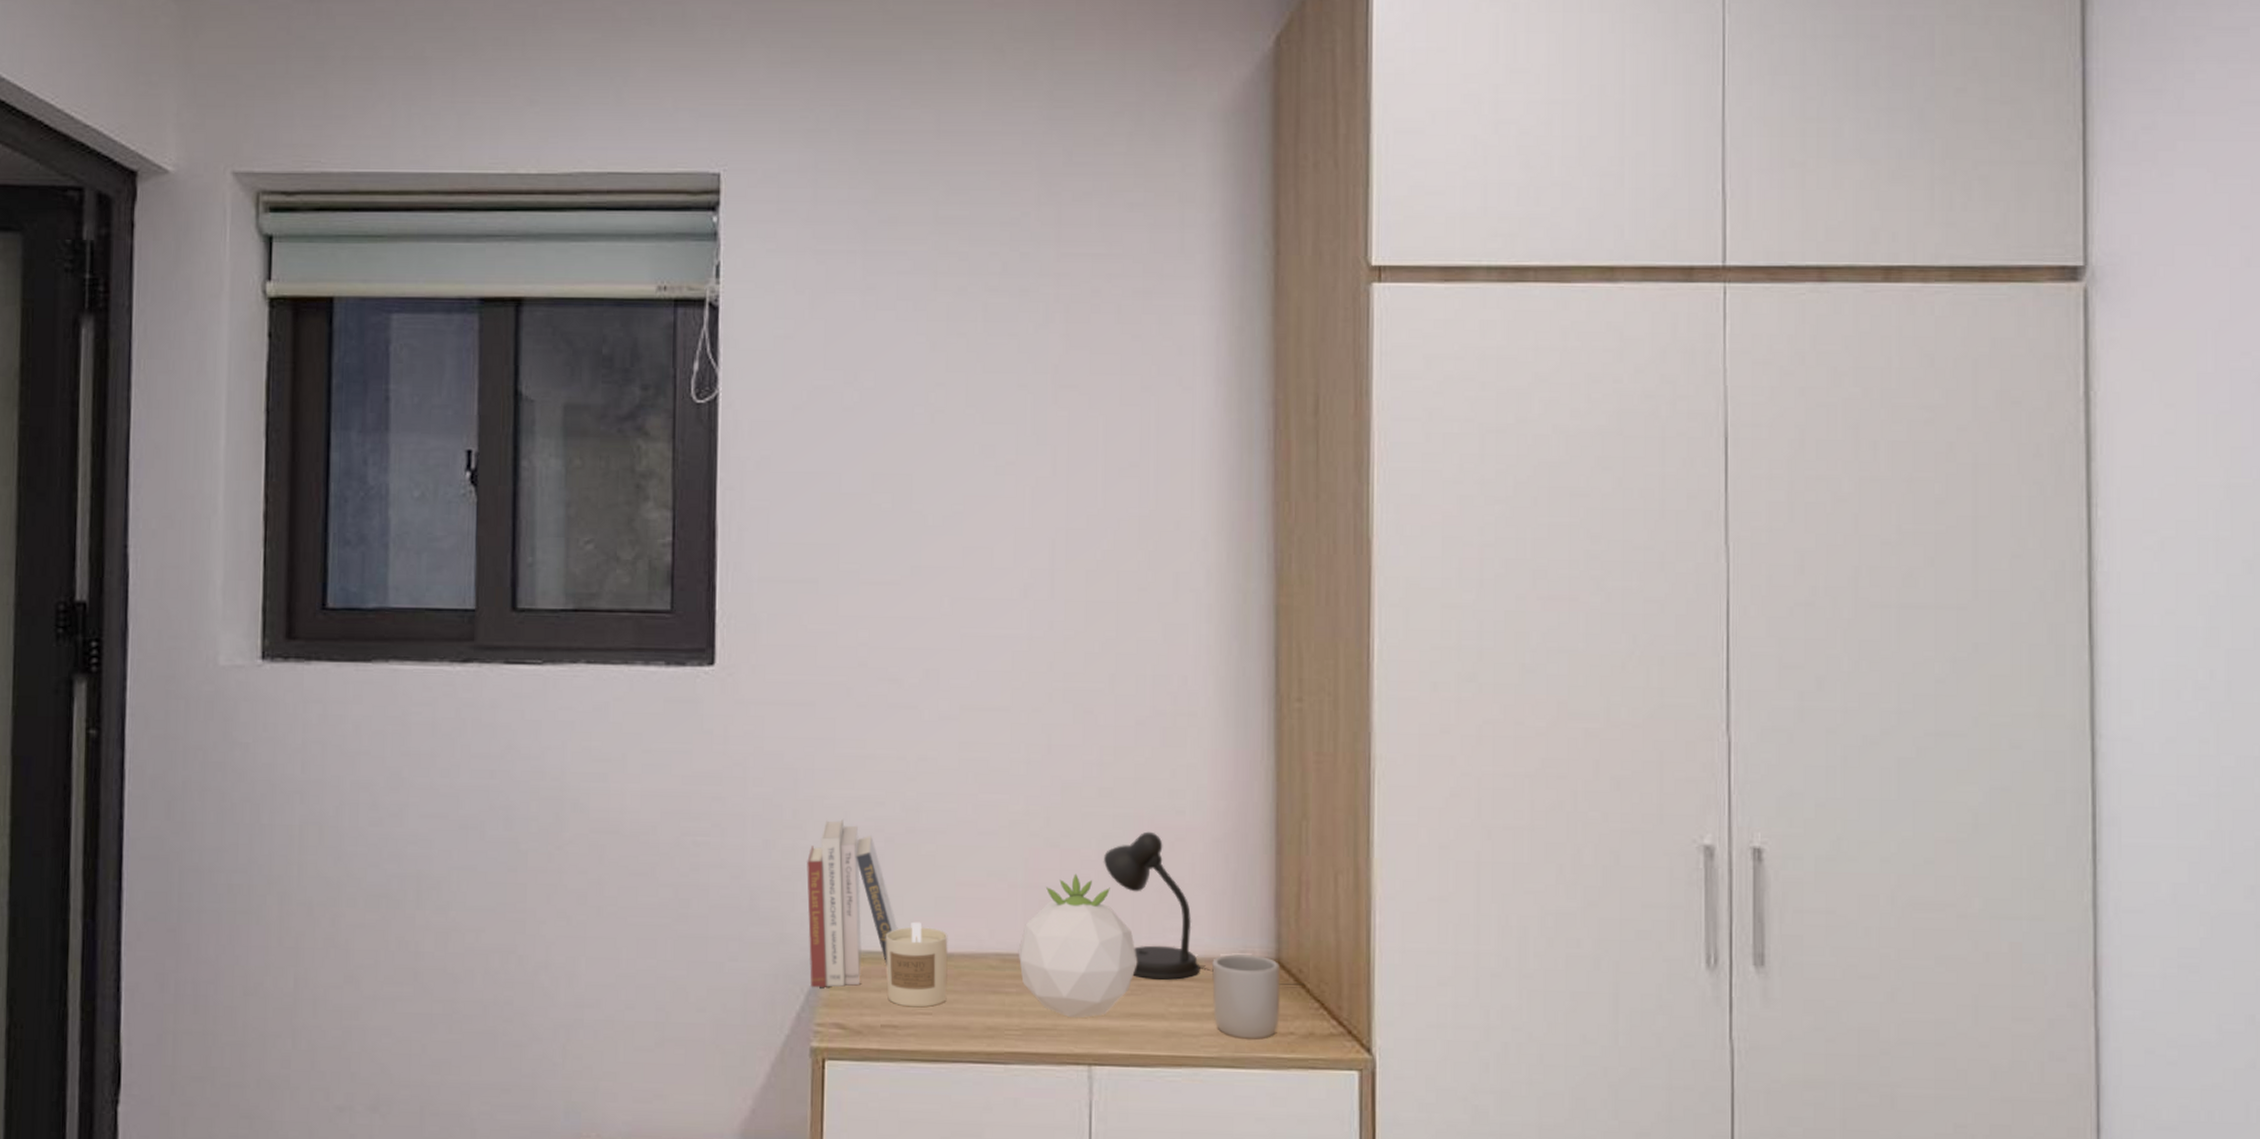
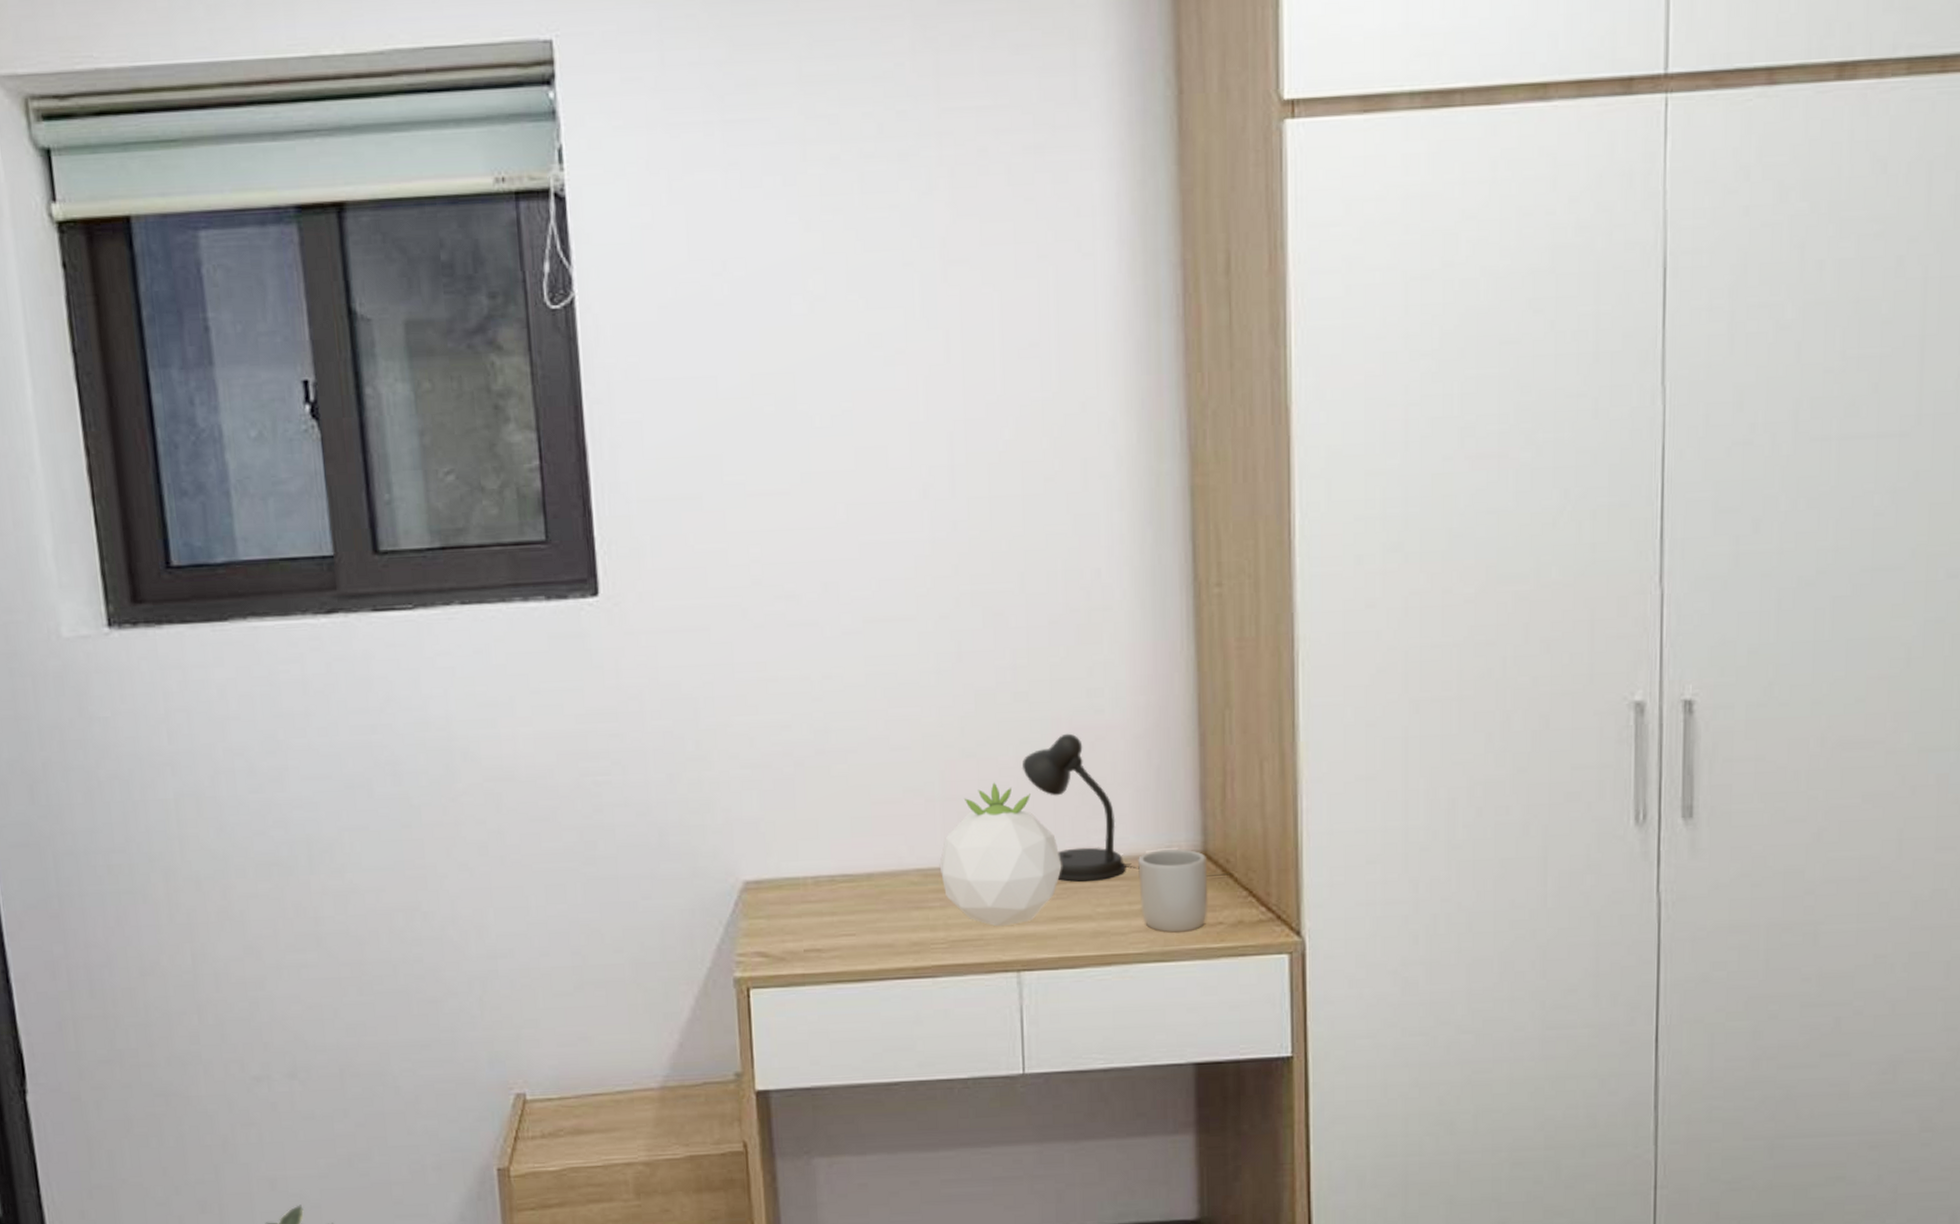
books: present [807,819,898,988] -> none [714,747,814,919]
candle: present [885,922,948,1008] -> none [801,844,870,930]

